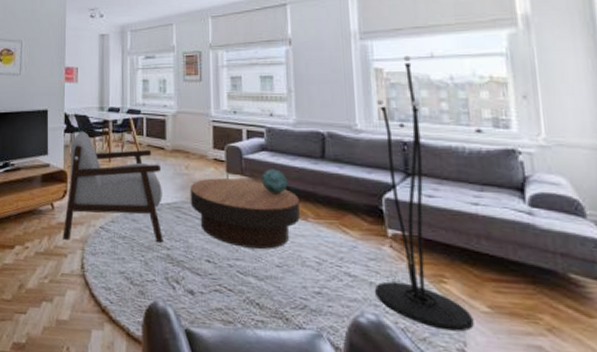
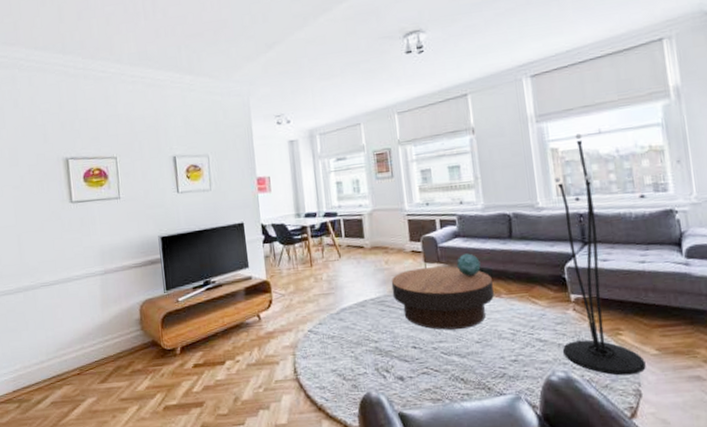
armchair: present [63,131,163,242] -> none [270,239,371,348]

